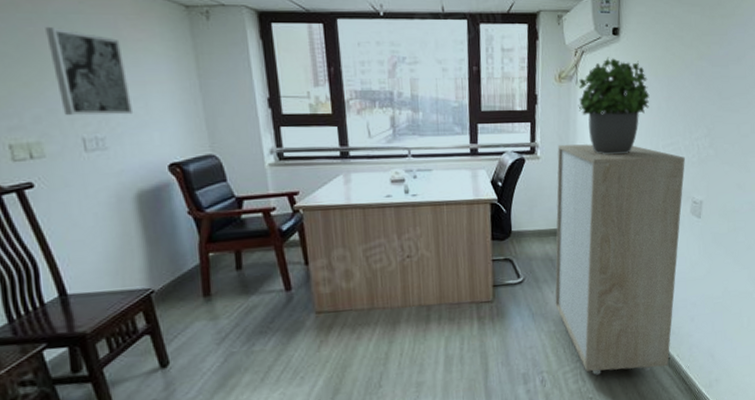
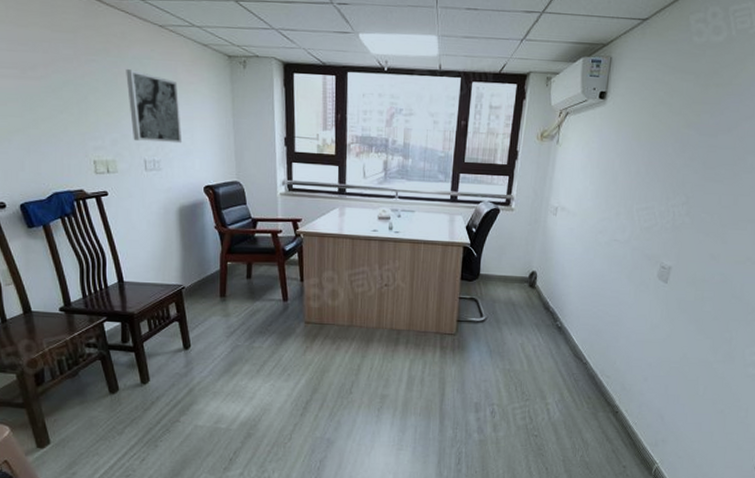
storage cabinet: present [555,144,685,375] -> none [512,199,658,421]
potted plant: present [578,57,650,155] -> none [556,119,630,214]

